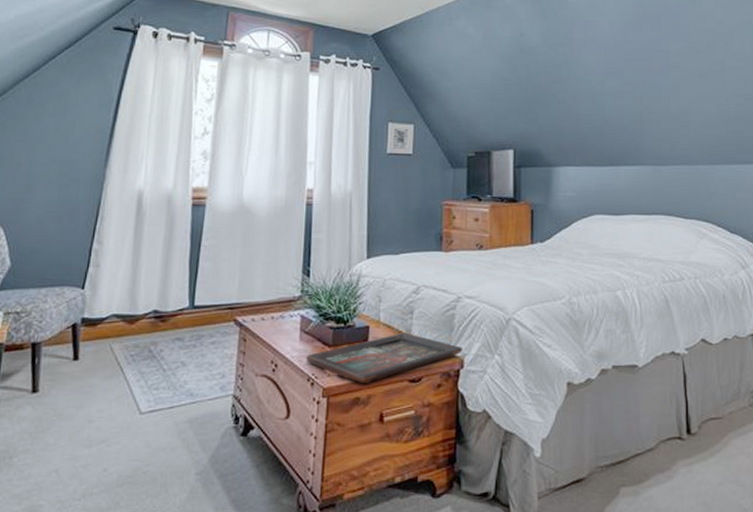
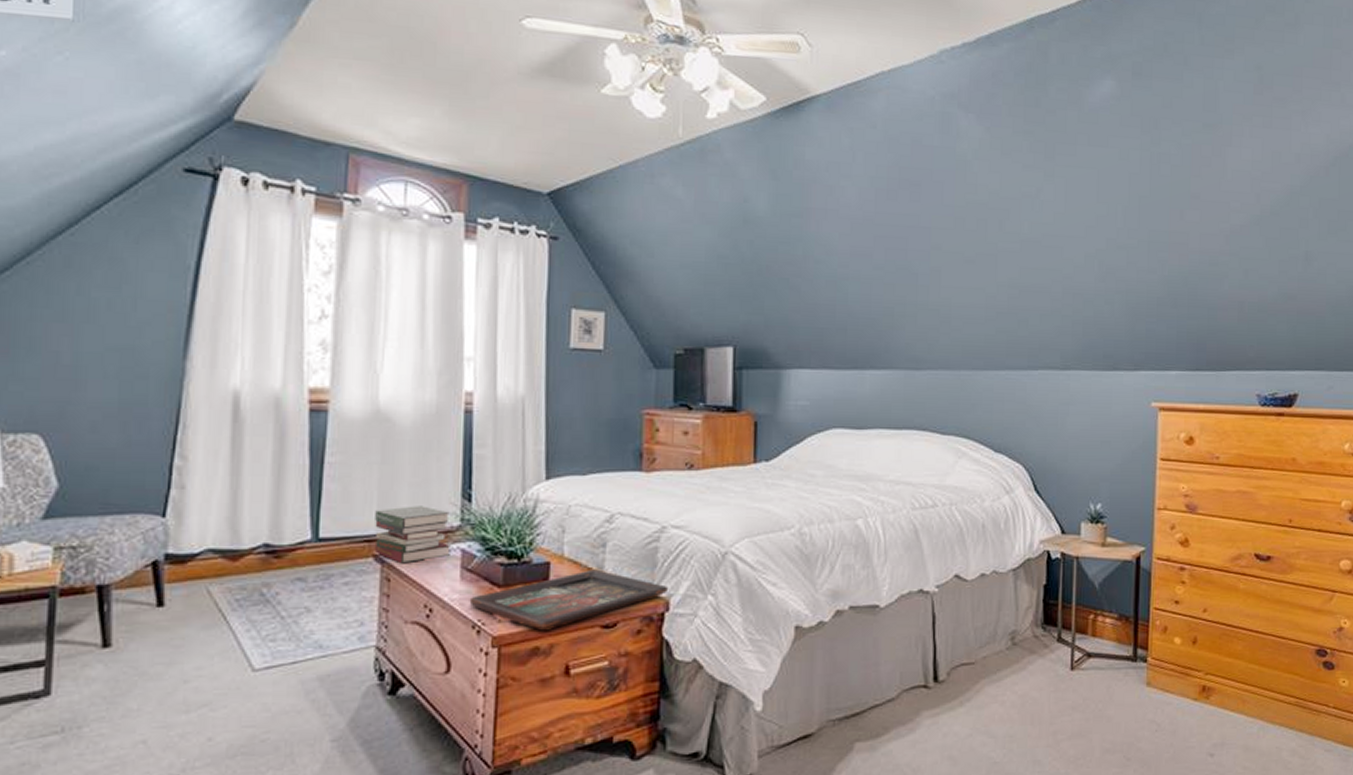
books: none [236,280,293,327] -> present [375,506,450,564]

